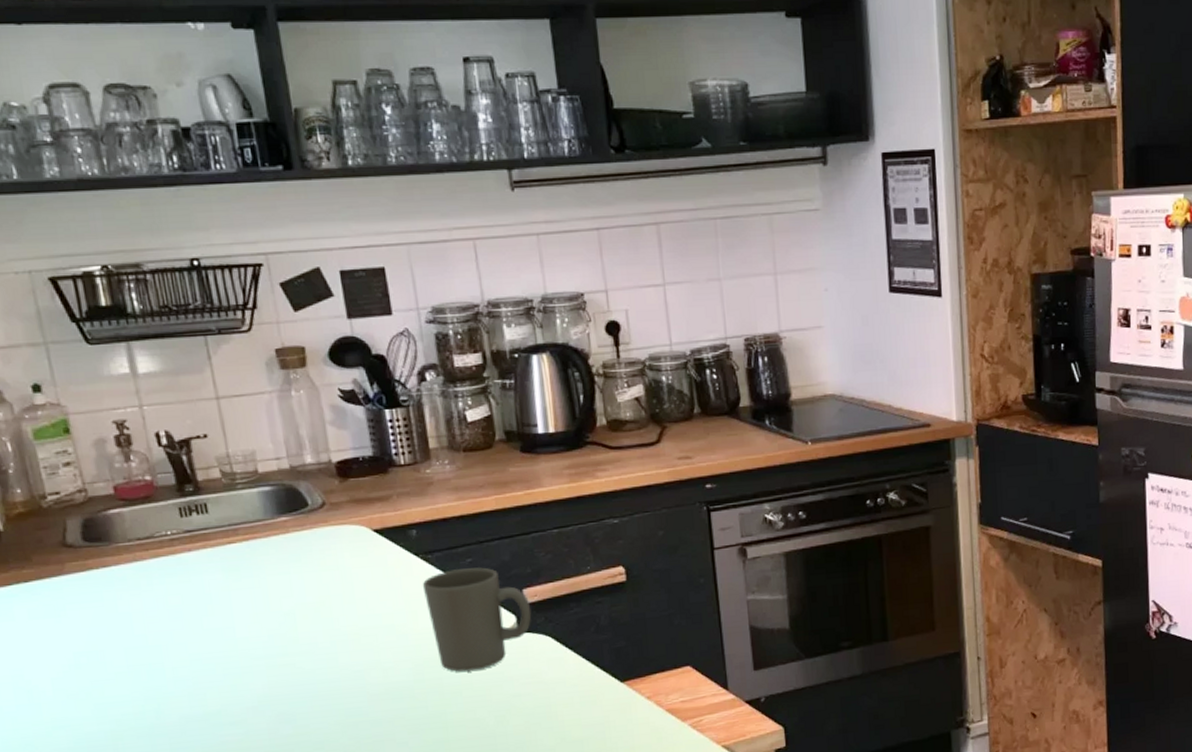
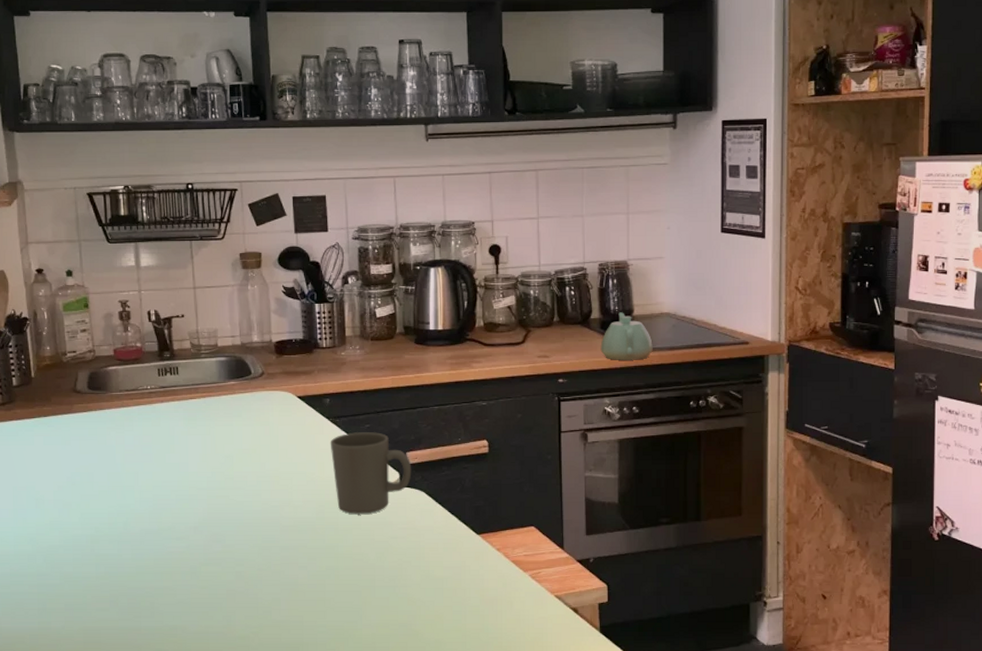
teapot: none [753,397,818,457] -> present [600,312,653,360]

